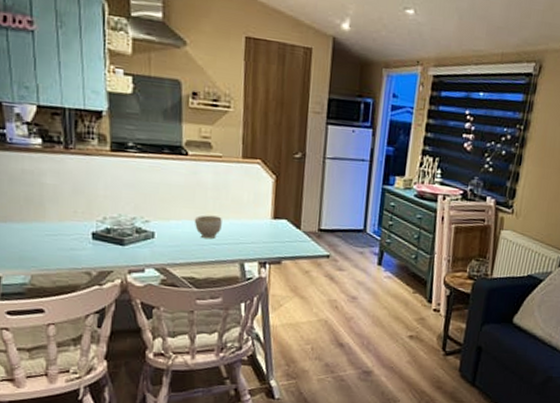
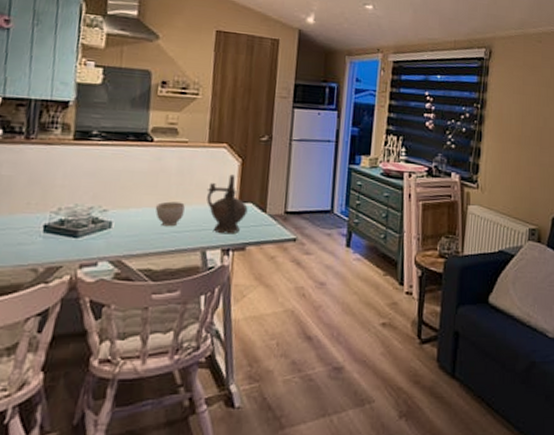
ceremonial vessel: none [242,191,283,249] -> present [206,174,248,235]

